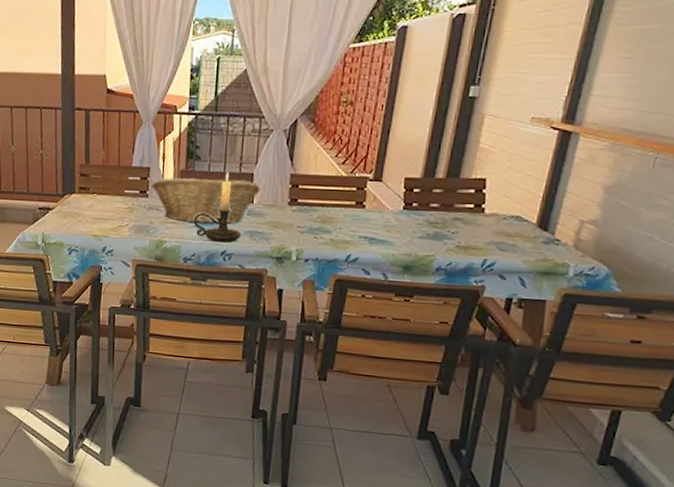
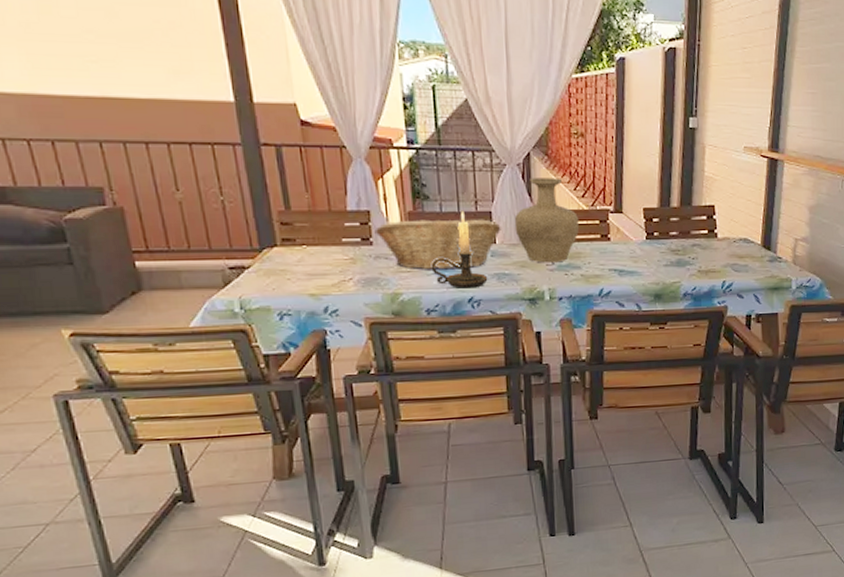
vase: none [272,143,337,226] -> present [514,178,580,263]

